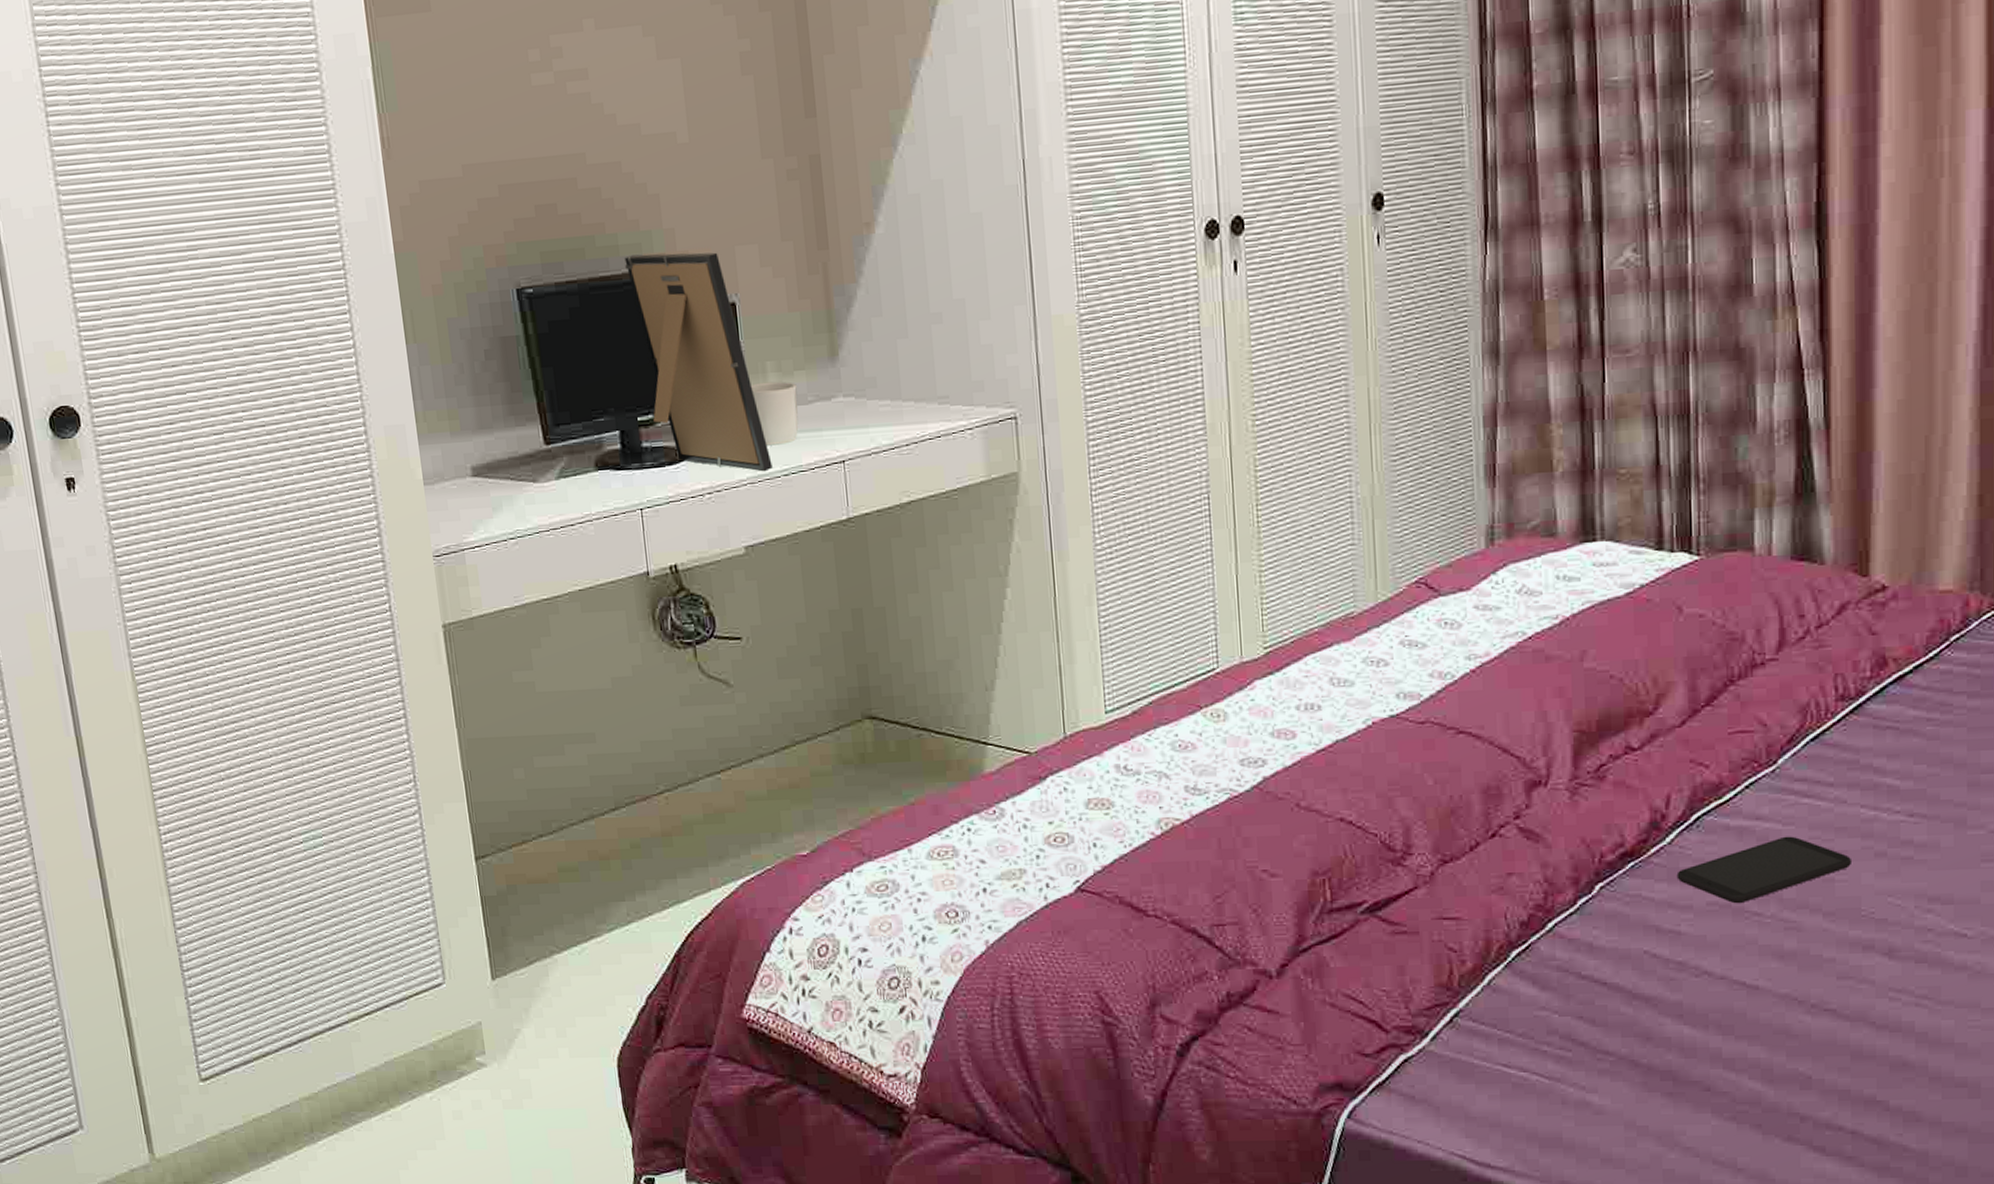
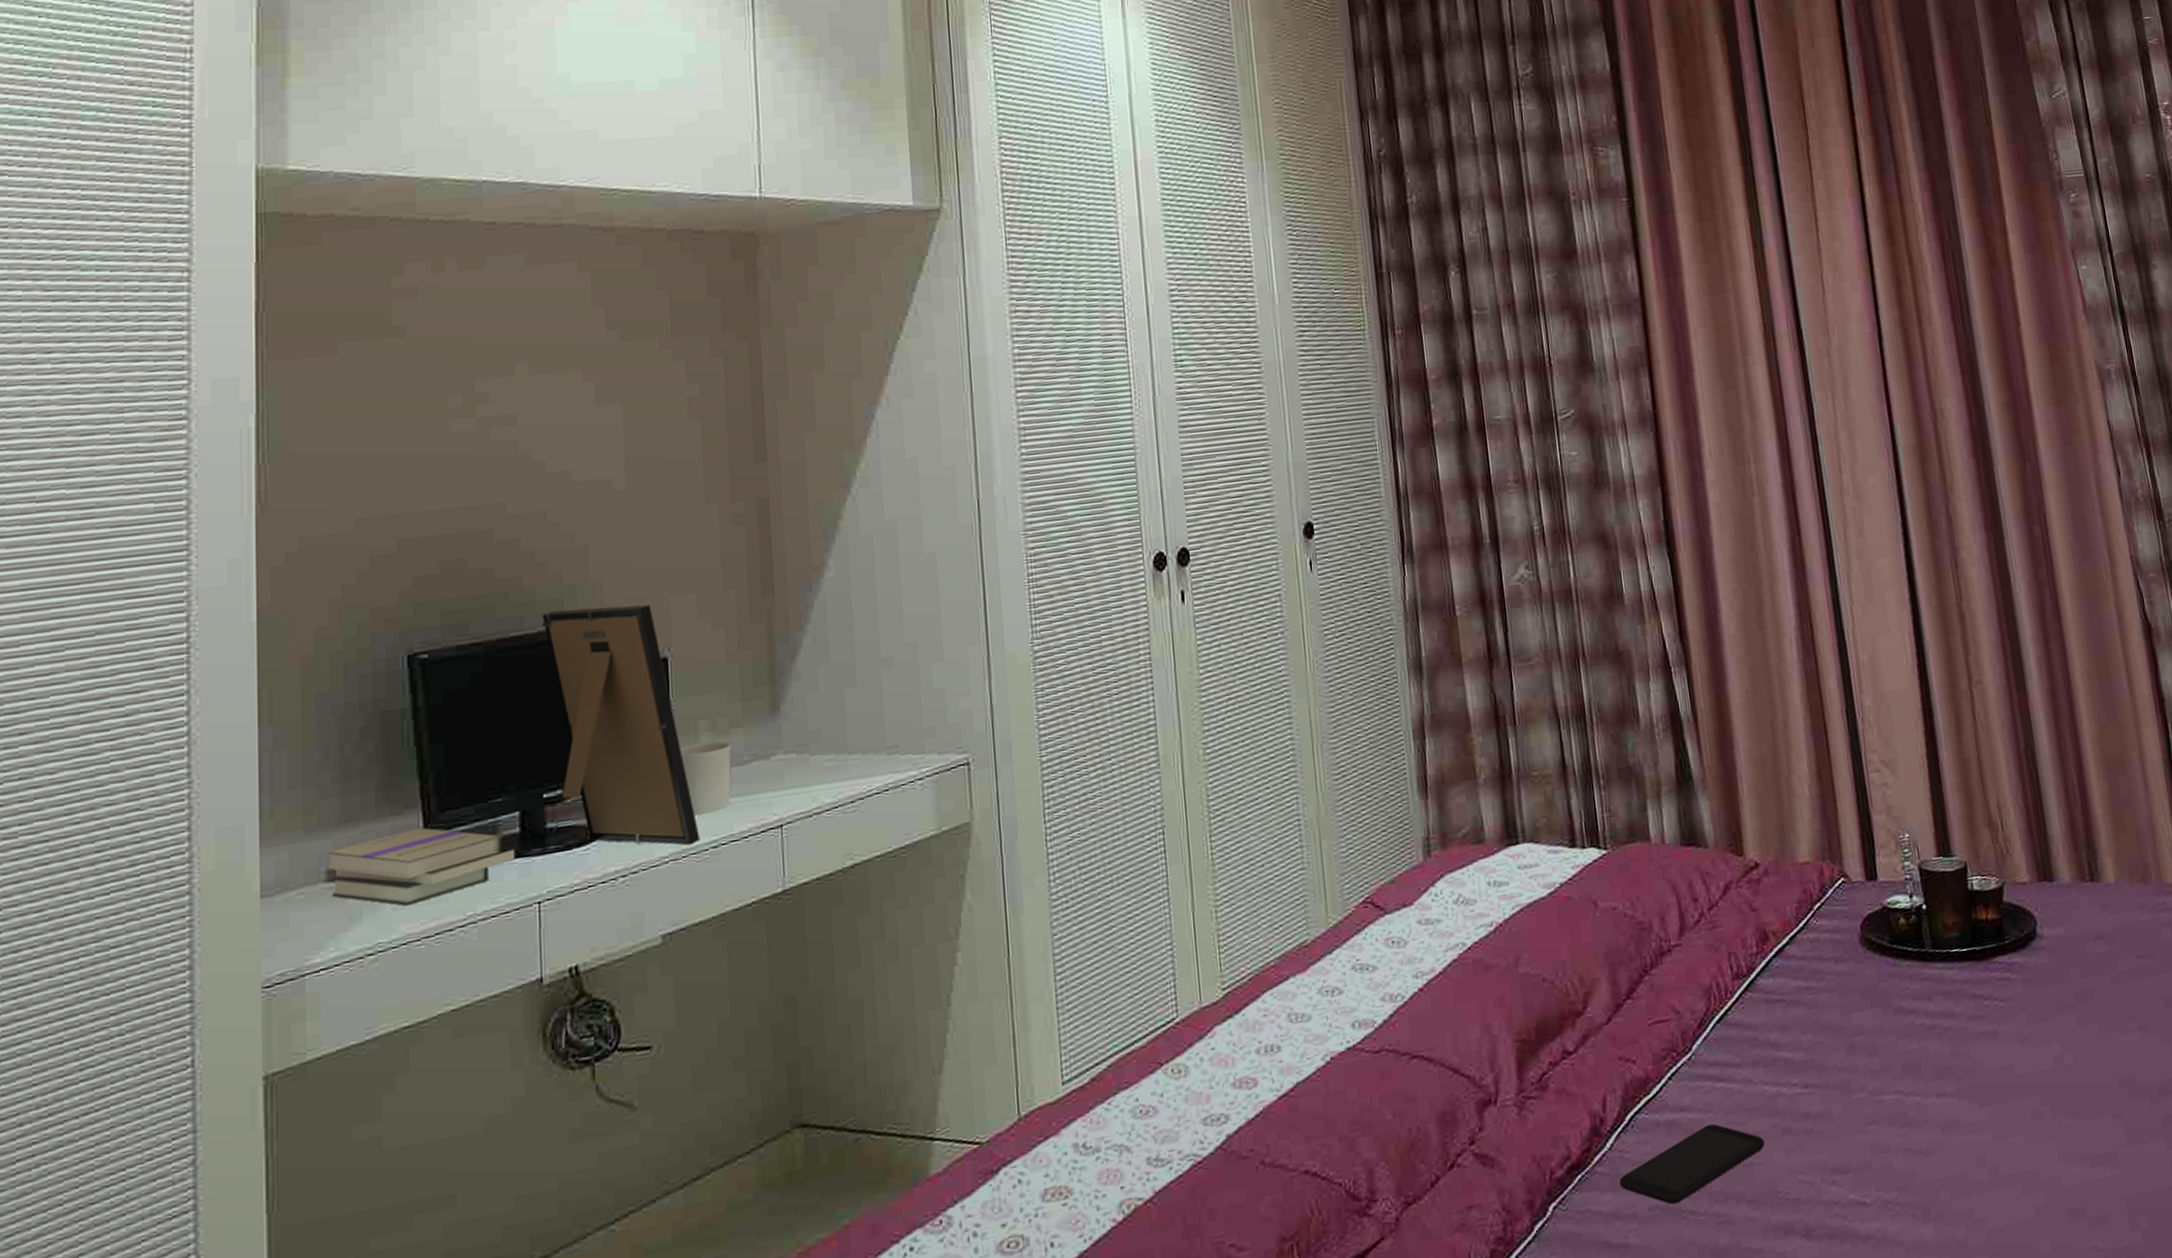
books: none [471,438,620,502] -> present [327,827,516,906]

